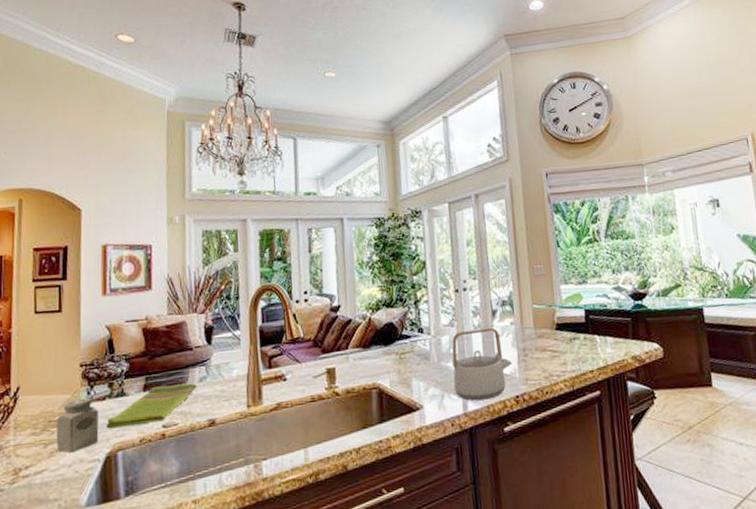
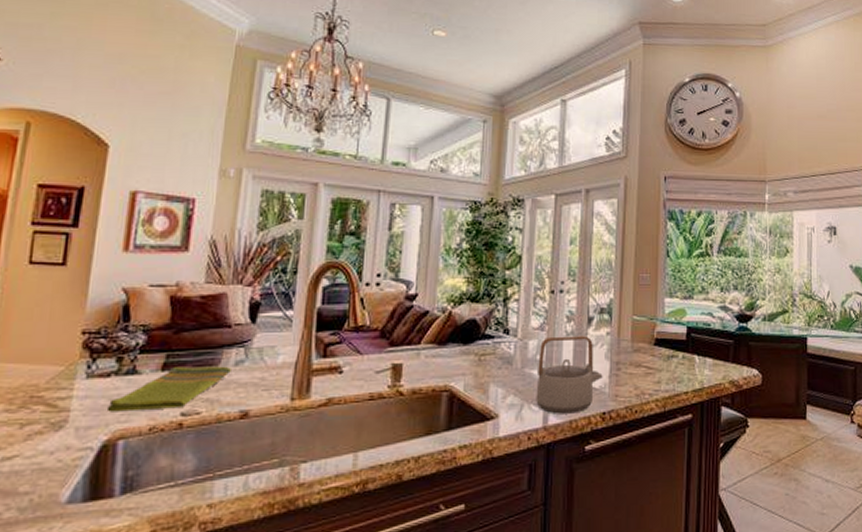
salt shaker: present [56,398,99,453] -> none [36,372,99,437]

